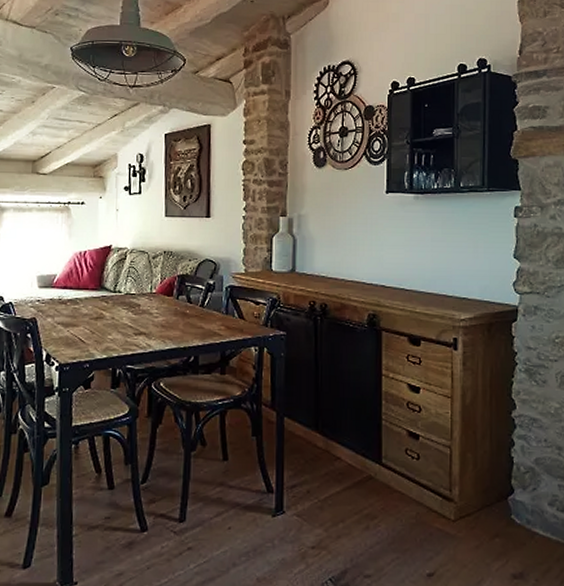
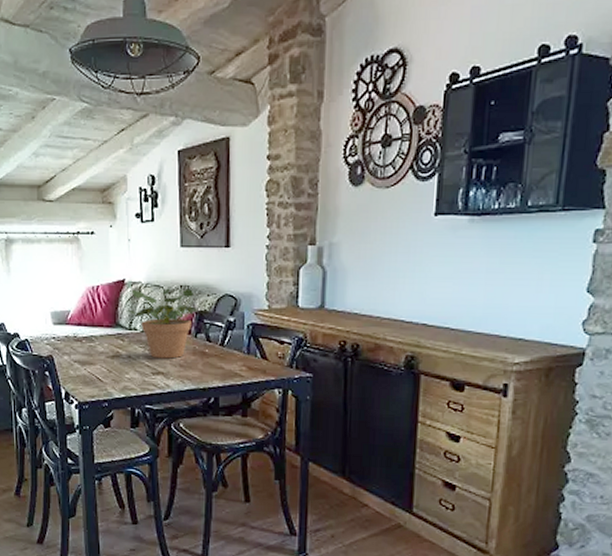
potted plant: none [111,252,182,320] -> present [125,287,200,359]

